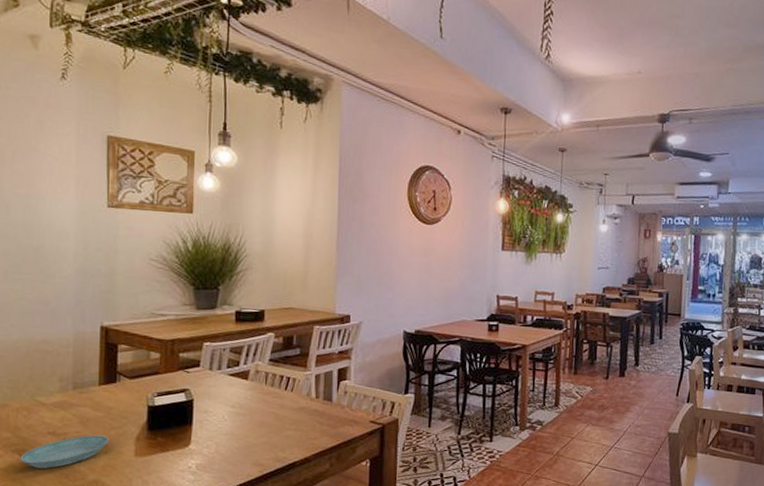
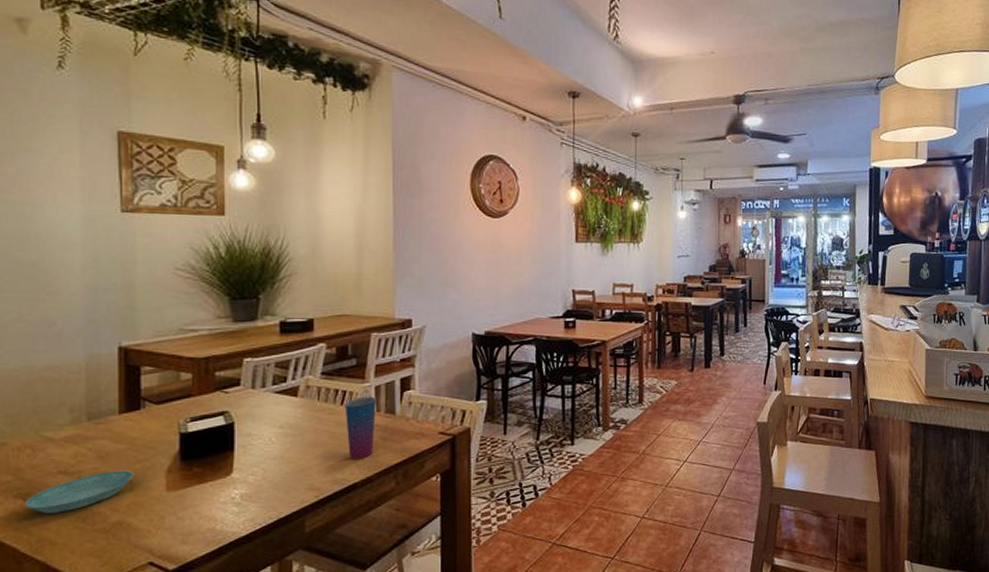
cup: none [288,383,316,440] -> present [344,396,376,459]

